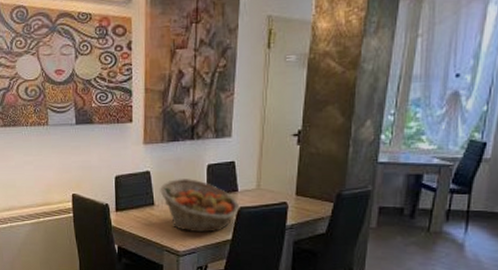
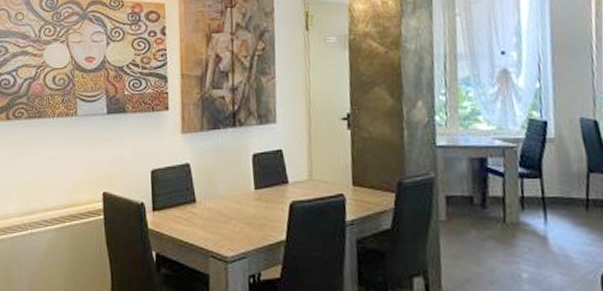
fruit basket: present [160,178,240,233] -> none [201,170,293,234]

